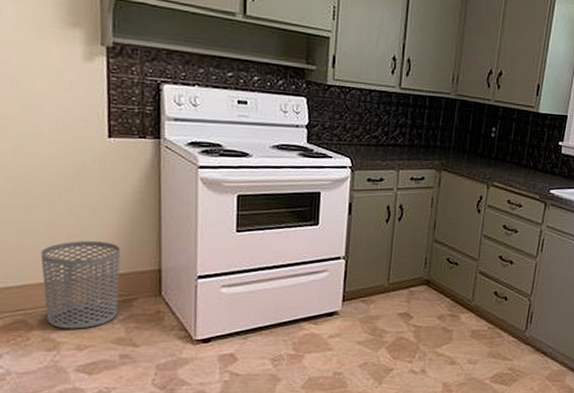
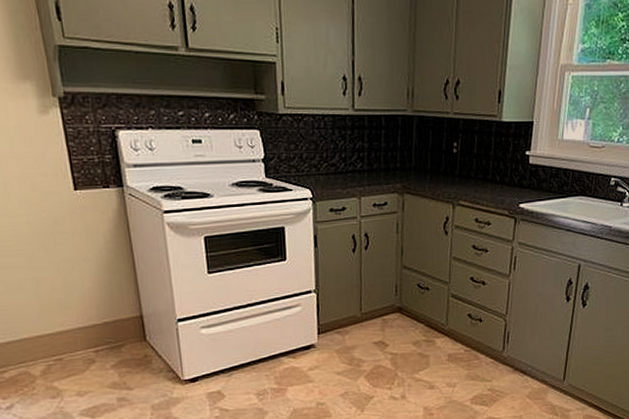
waste bin: present [40,241,121,329] -> none [31,293,109,378]

